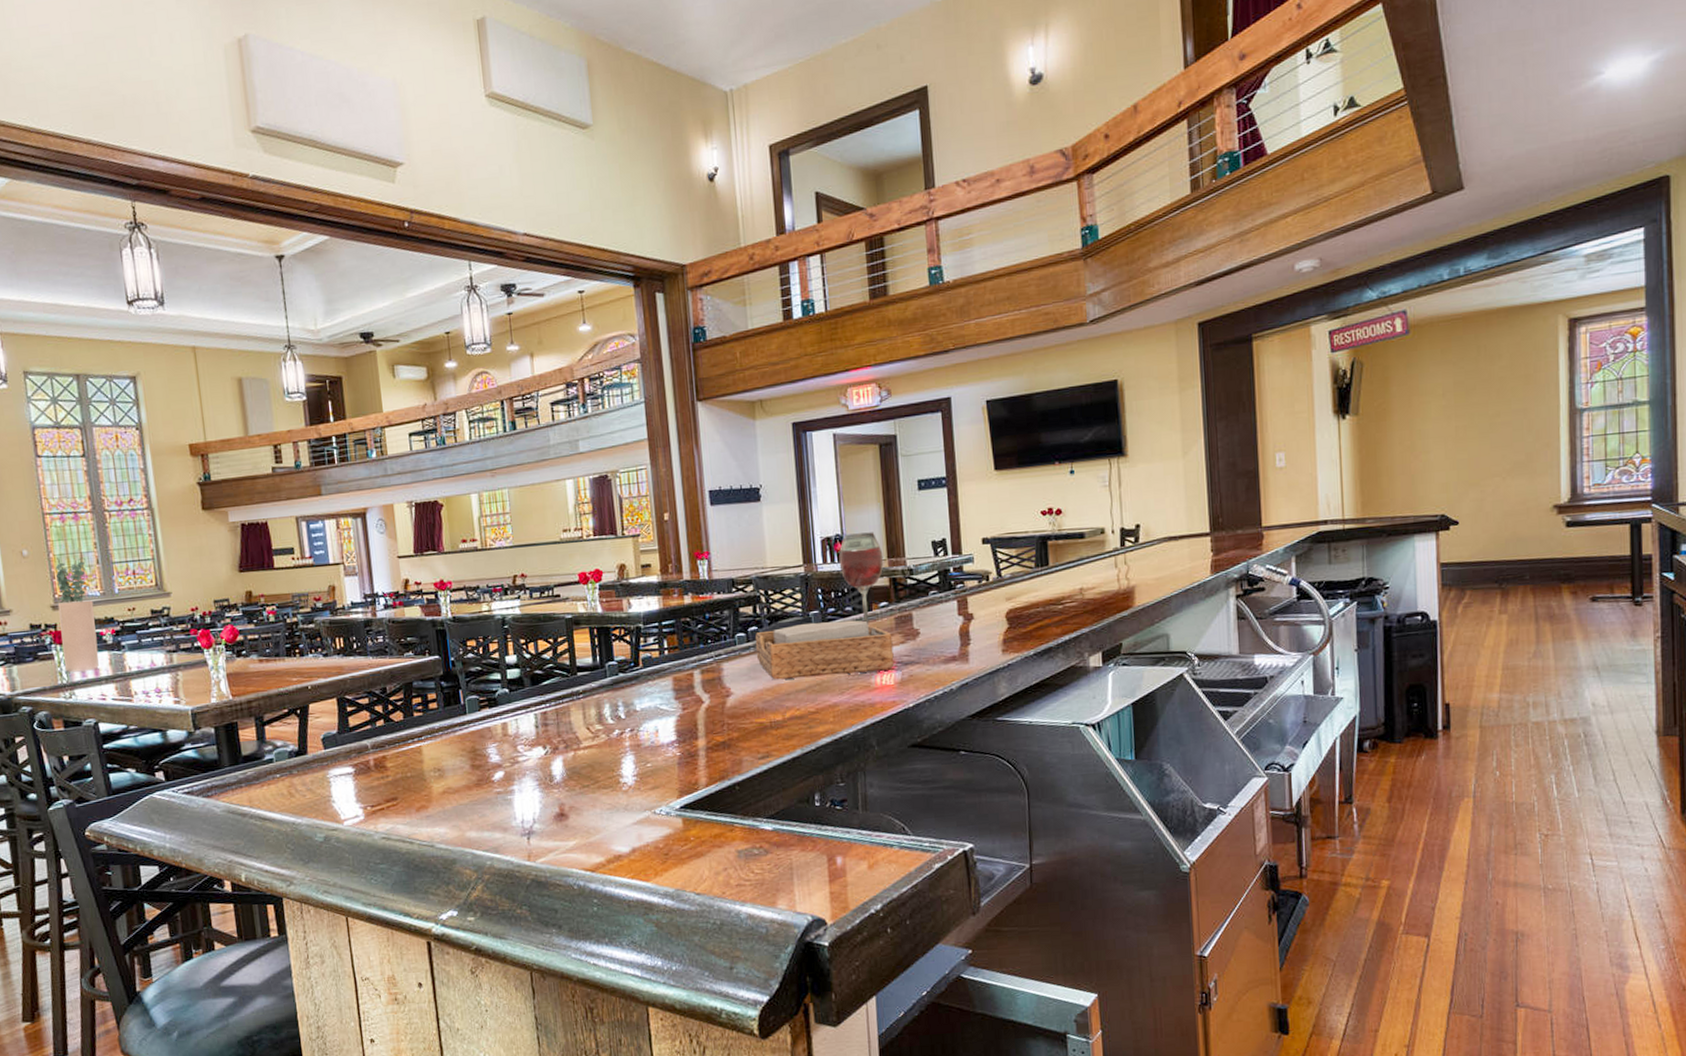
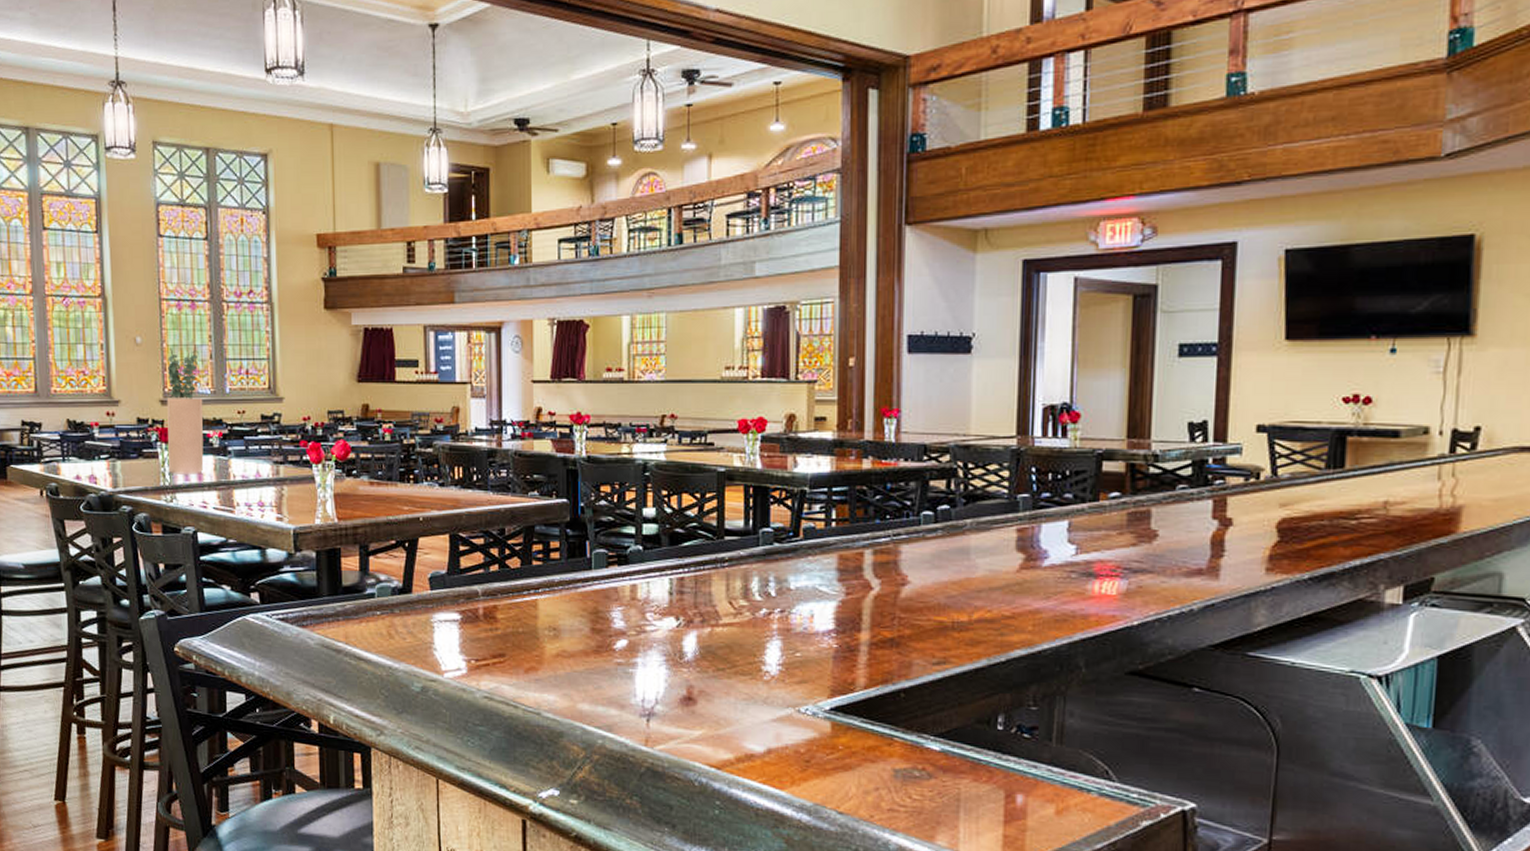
napkin holder: present [755,620,895,680] -> none [944,507,1121,577]
wineglass: present [838,532,884,625] -> none [1063,404,1122,519]

